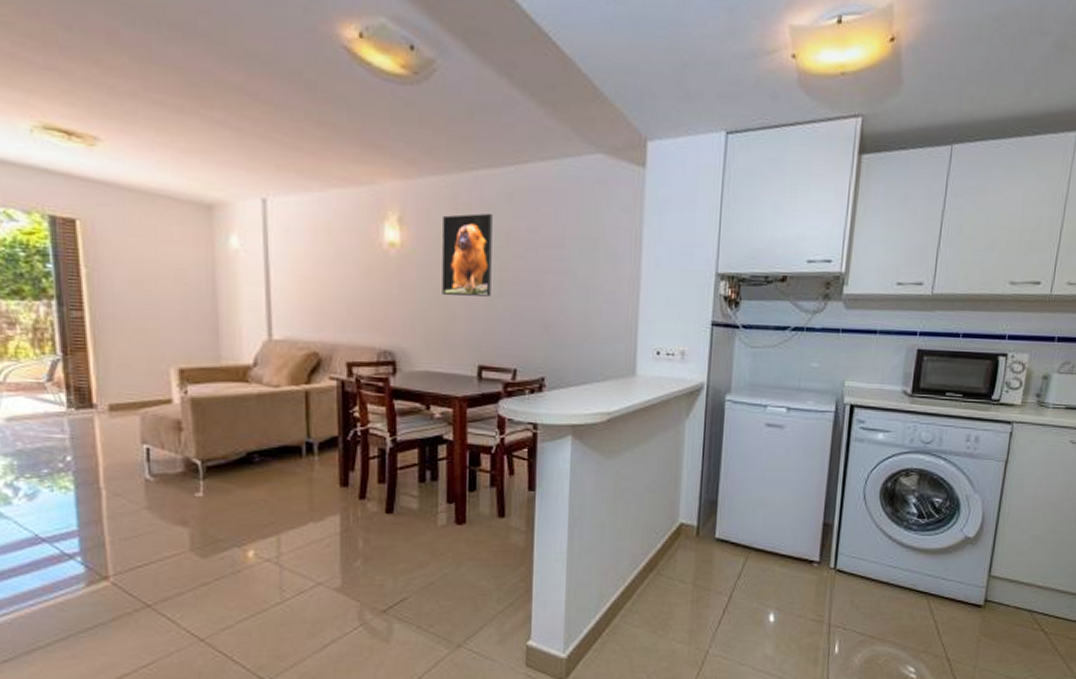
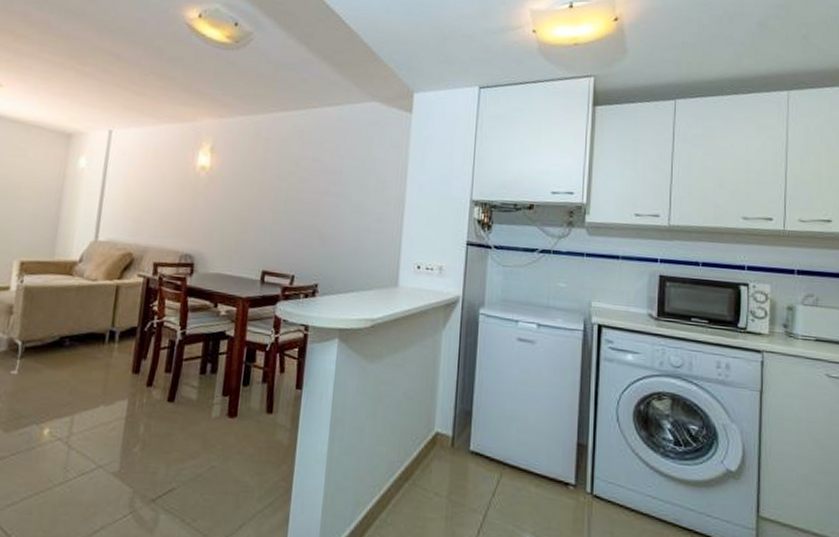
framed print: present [442,213,493,297] -> none [238,145,286,213]

